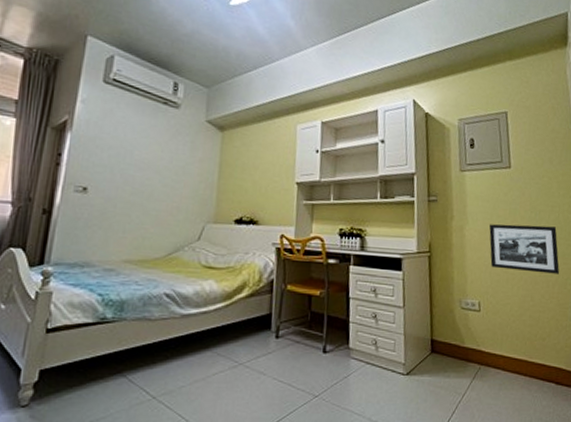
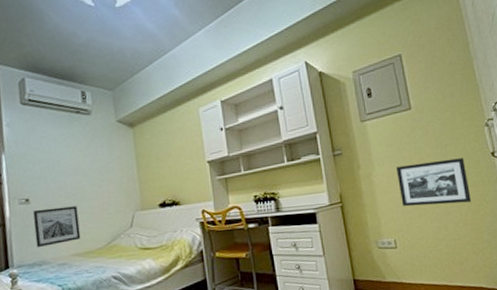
wall art: none [83,201,141,246] -> present [33,206,81,248]

